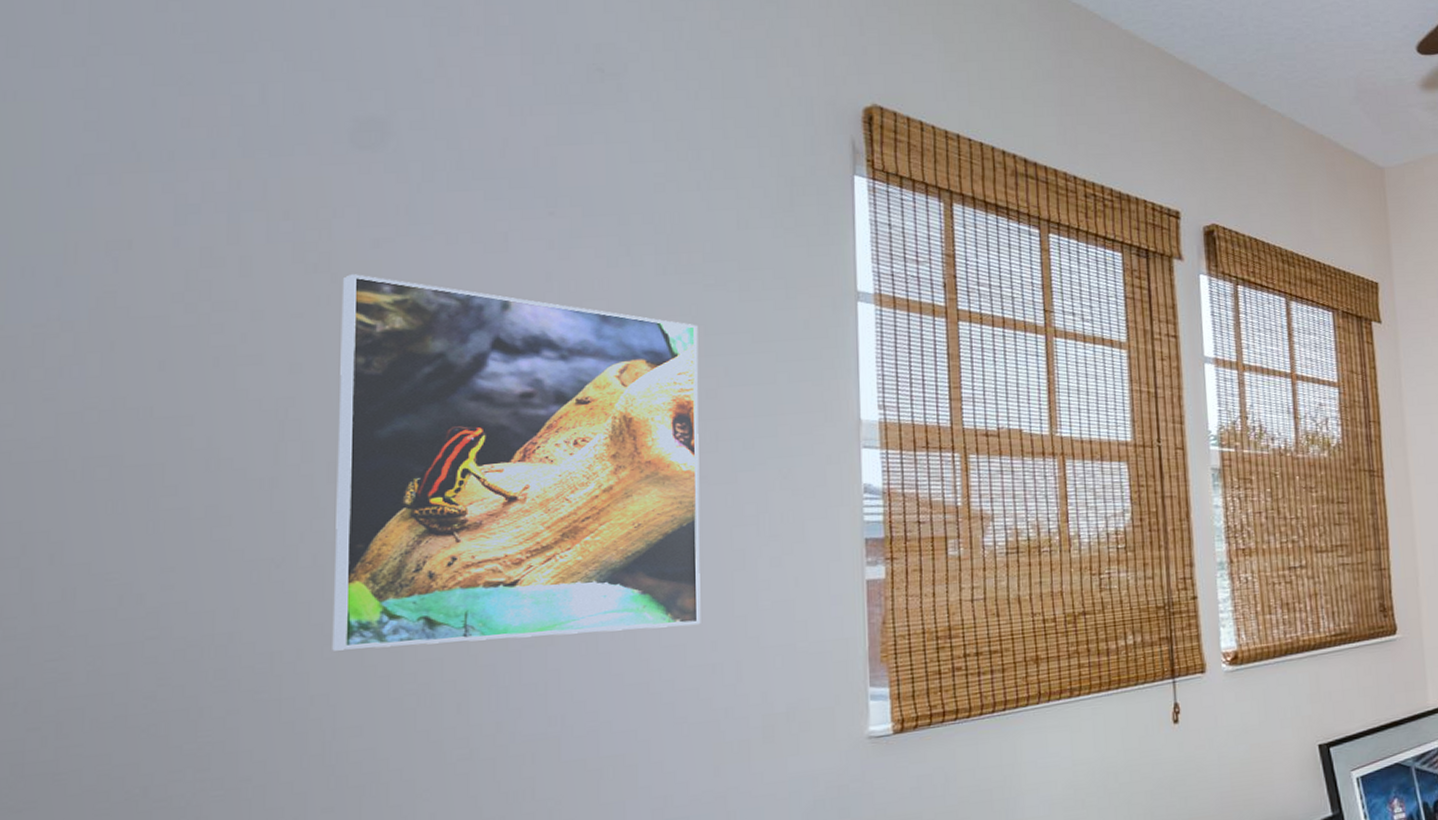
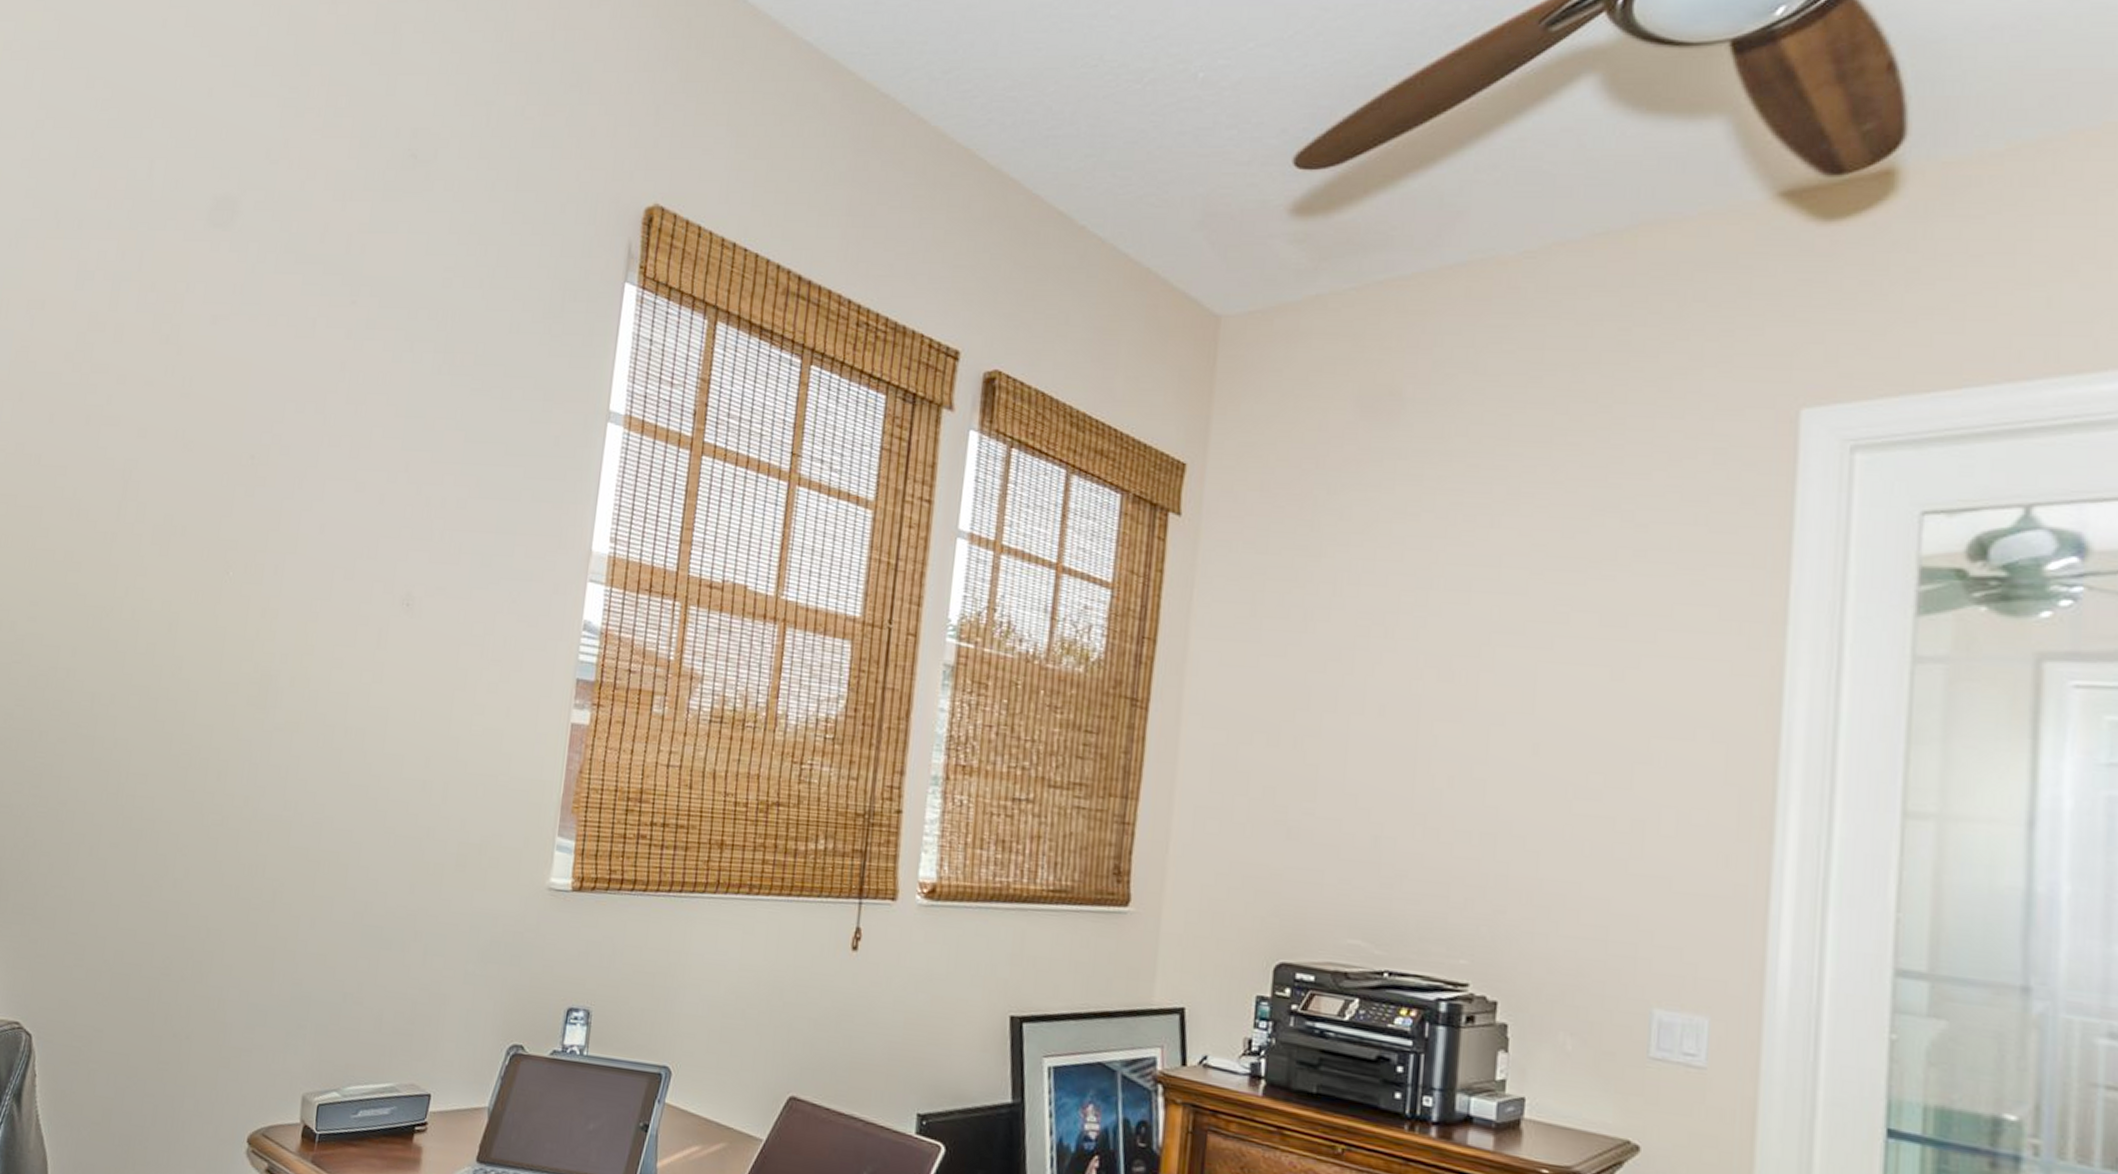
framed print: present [332,274,701,651] -> none [135,348,460,738]

